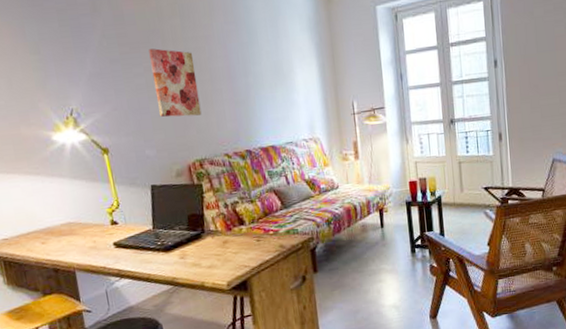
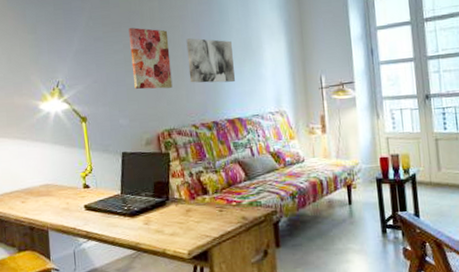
wall art: none [213,61,267,110] -> present [186,38,235,83]

